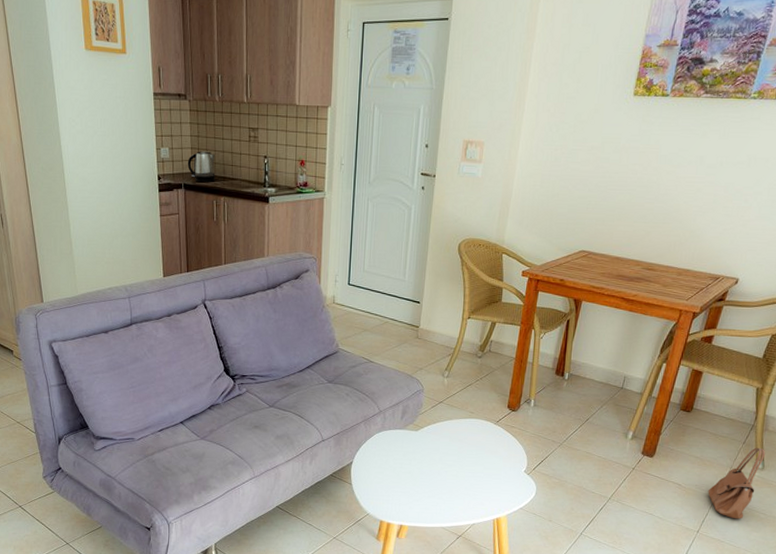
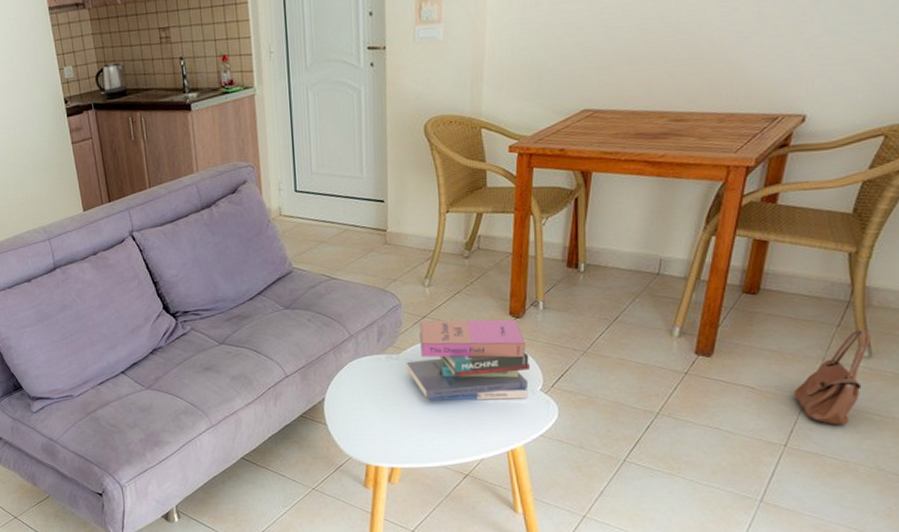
books: none [422,404,519,477] -> present [406,319,530,401]

